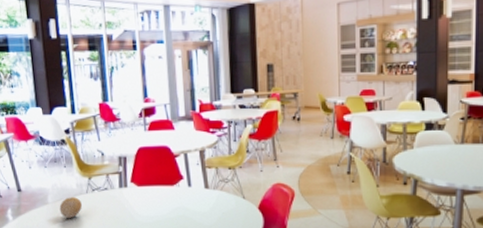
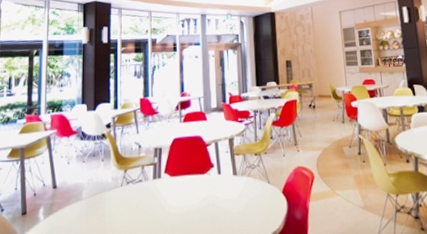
fruit: present [59,197,82,218] -> none [93,191,115,214]

